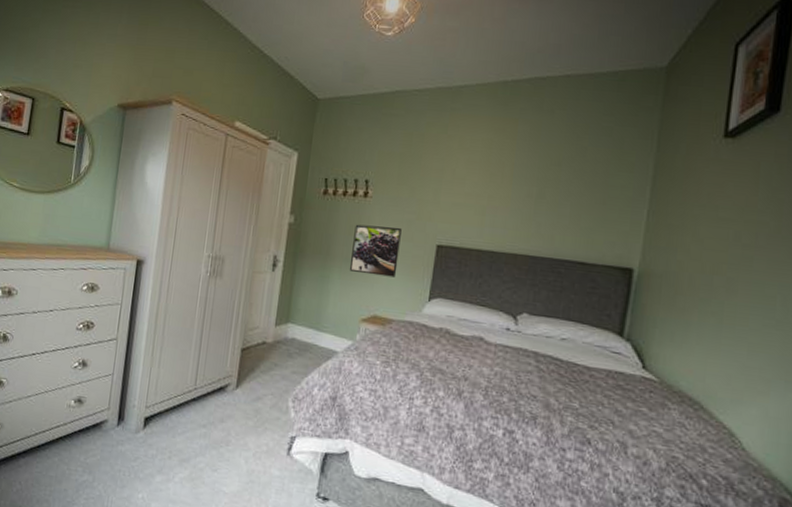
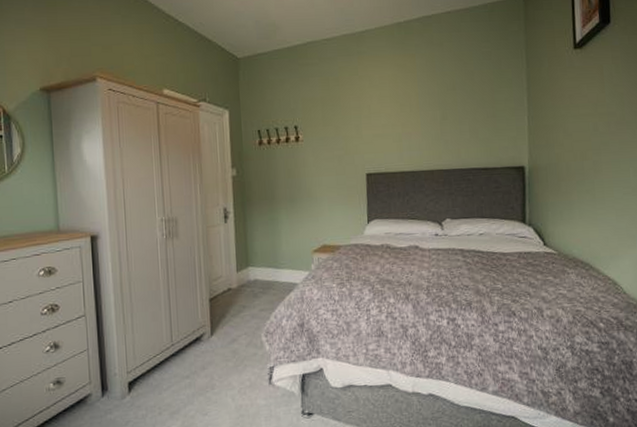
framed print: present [349,224,402,278] -> none [293,164,337,210]

